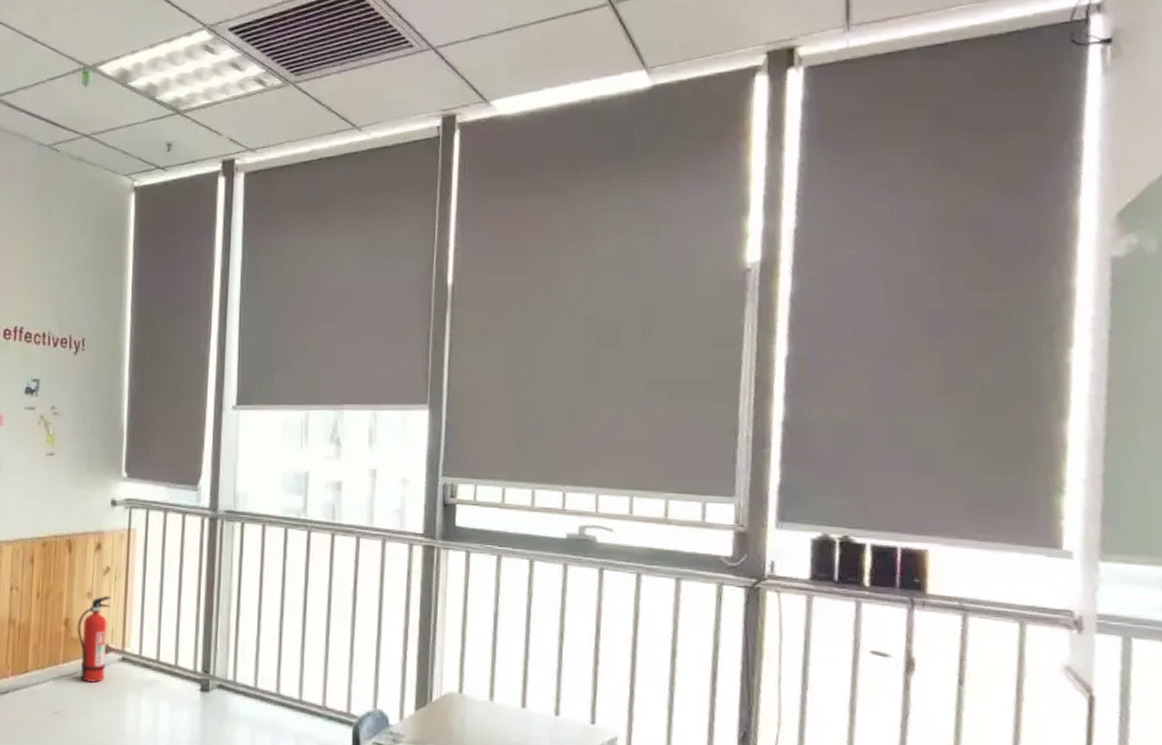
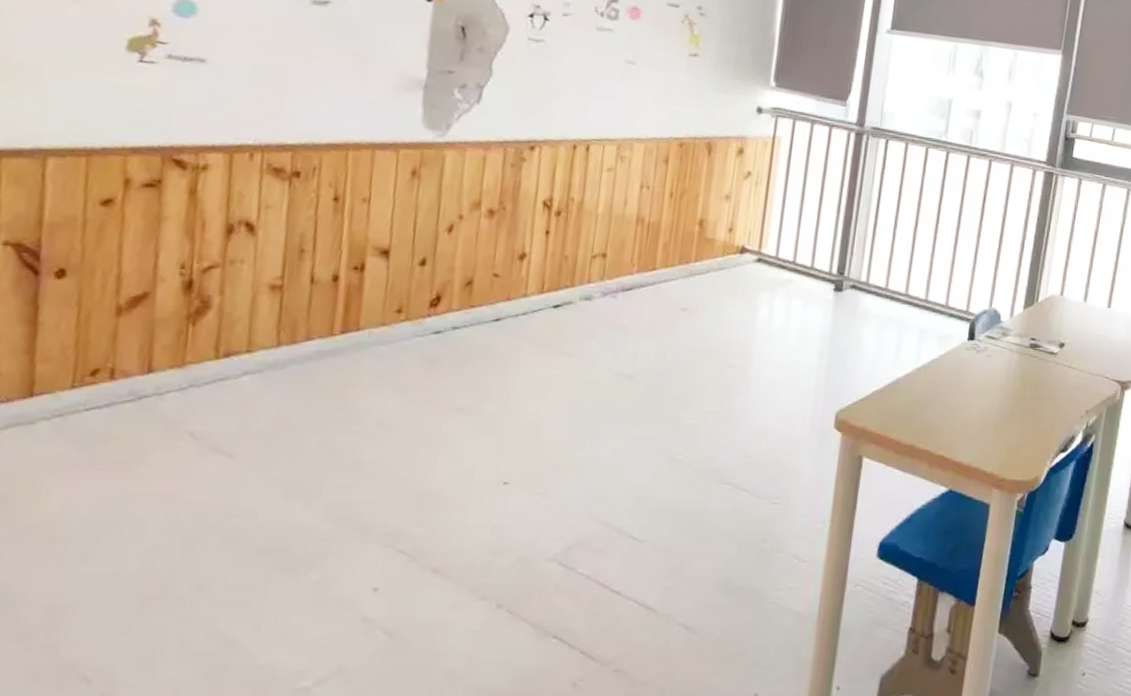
fire extinguisher: present [77,596,111,683] -> none [712,199,751,281]

